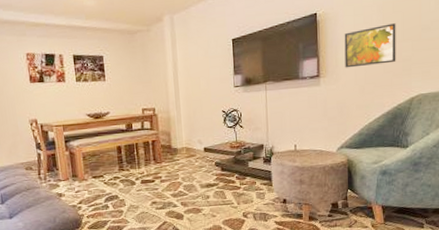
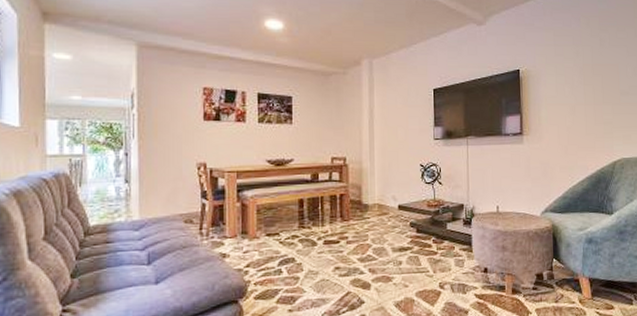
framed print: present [344,23,396,68] -> none [547,86,598,127]

